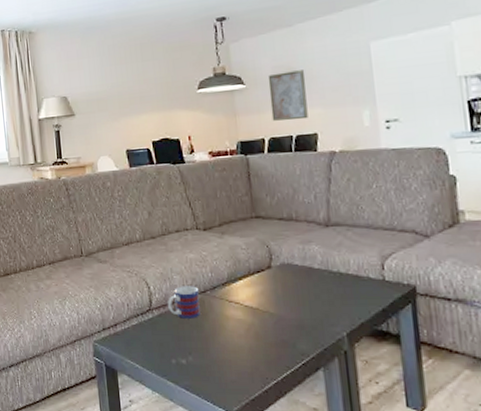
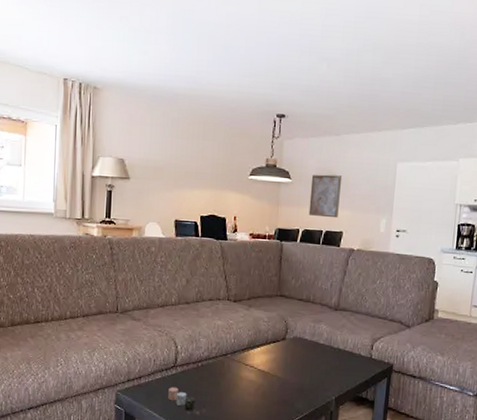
candle: none [147,333,180,360] -> present [168,386,196,411]
mug: present [168,286,200,319] -> none [191,348,220,377]

